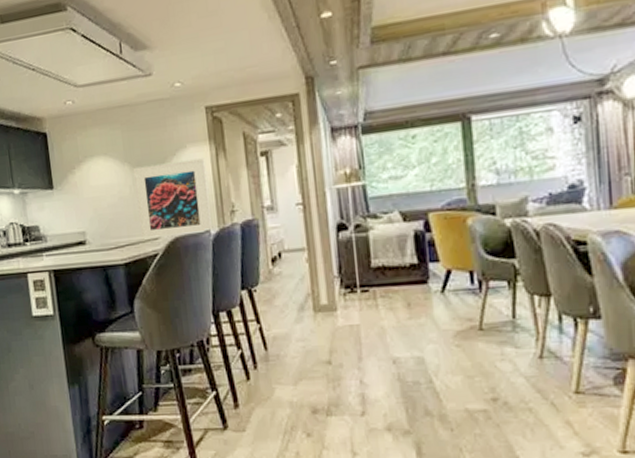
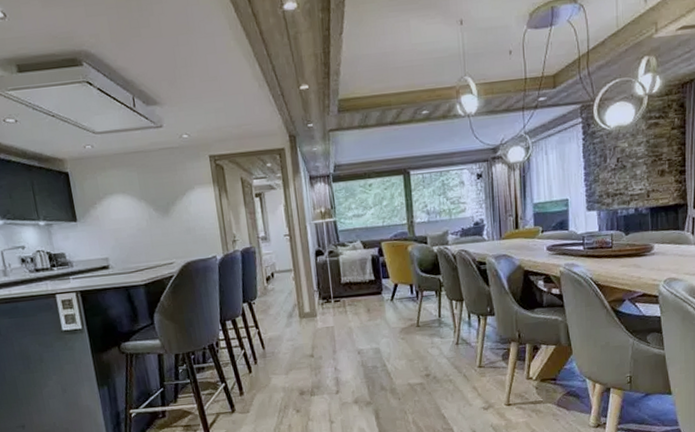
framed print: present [132,158,212,237] -> none [148,197,218,262]

